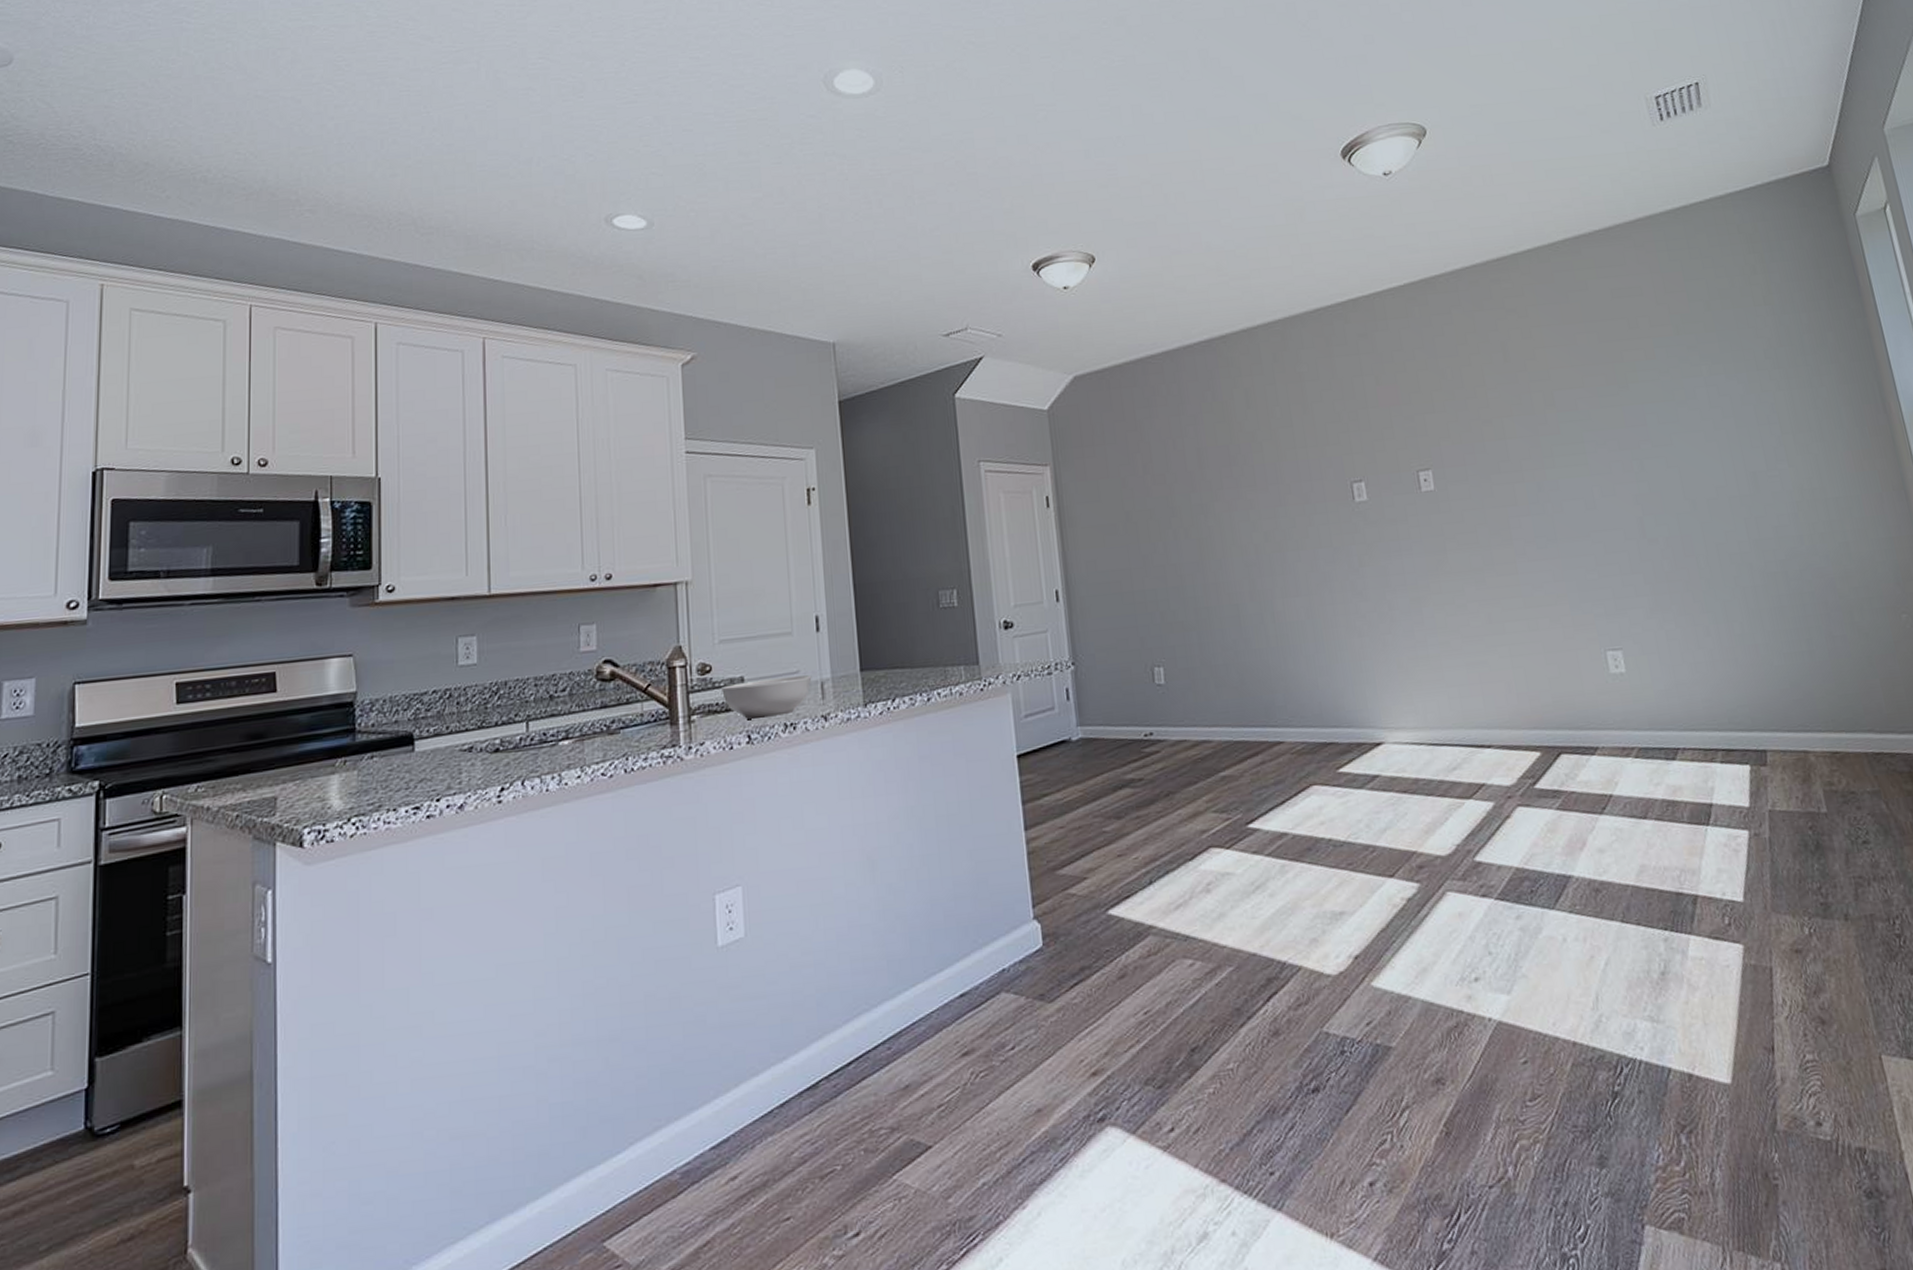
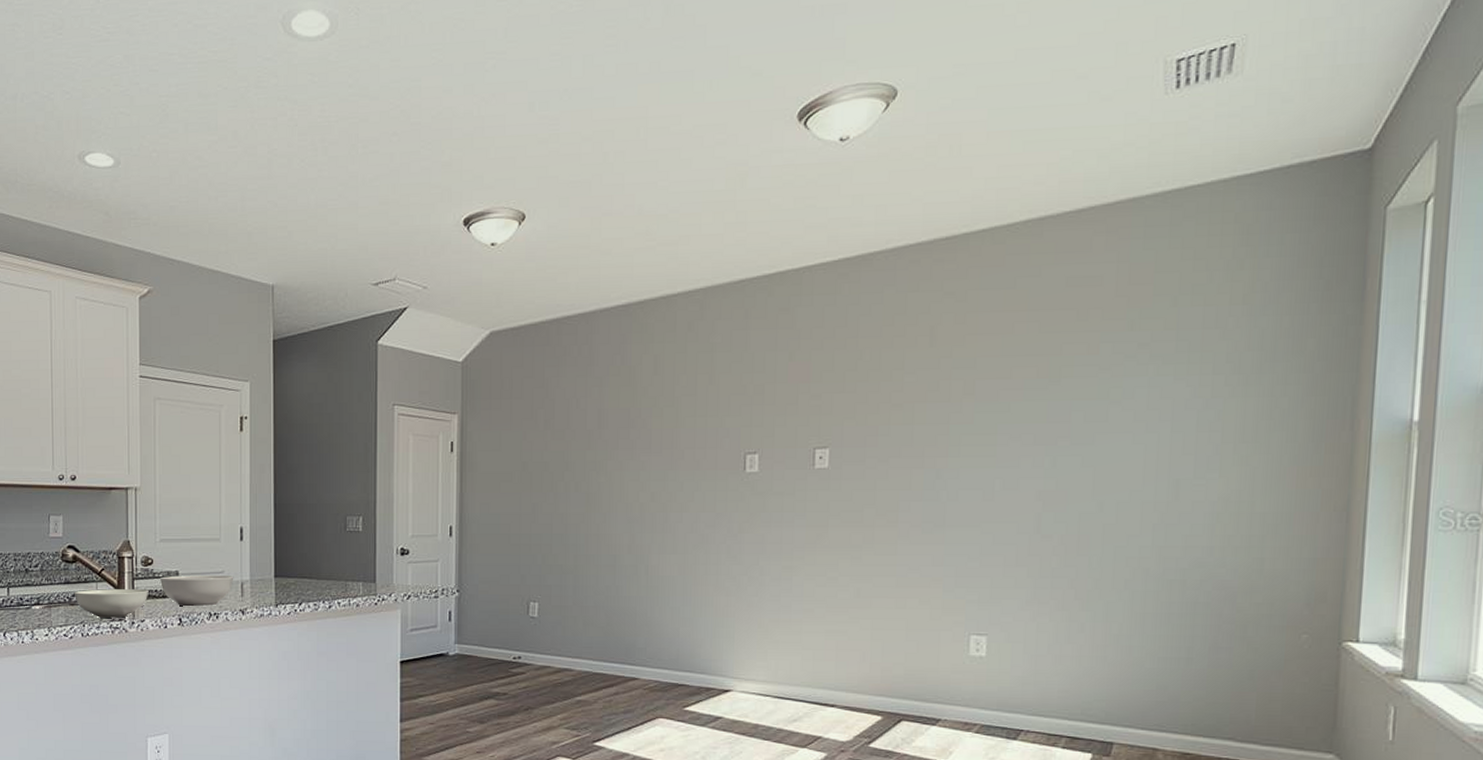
bowl: none [613,704,708,747] -> present [74,589,149,618]

